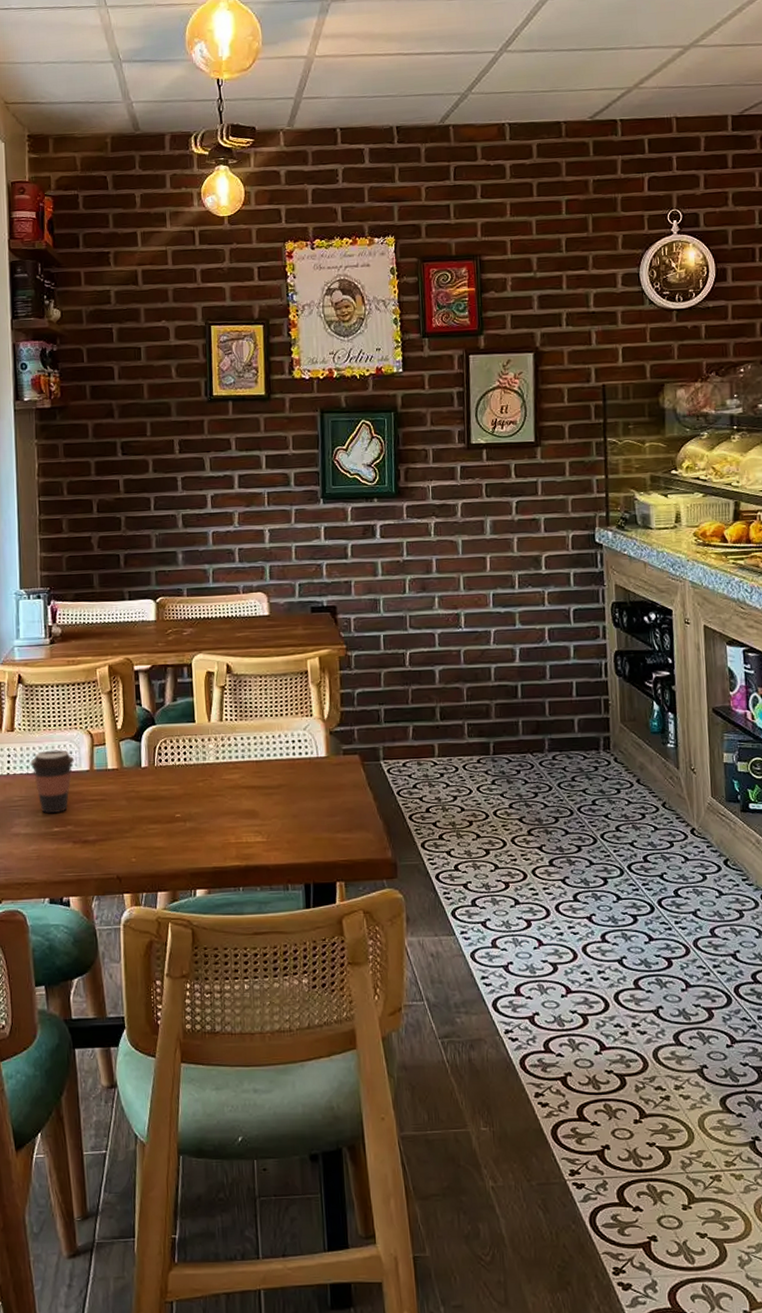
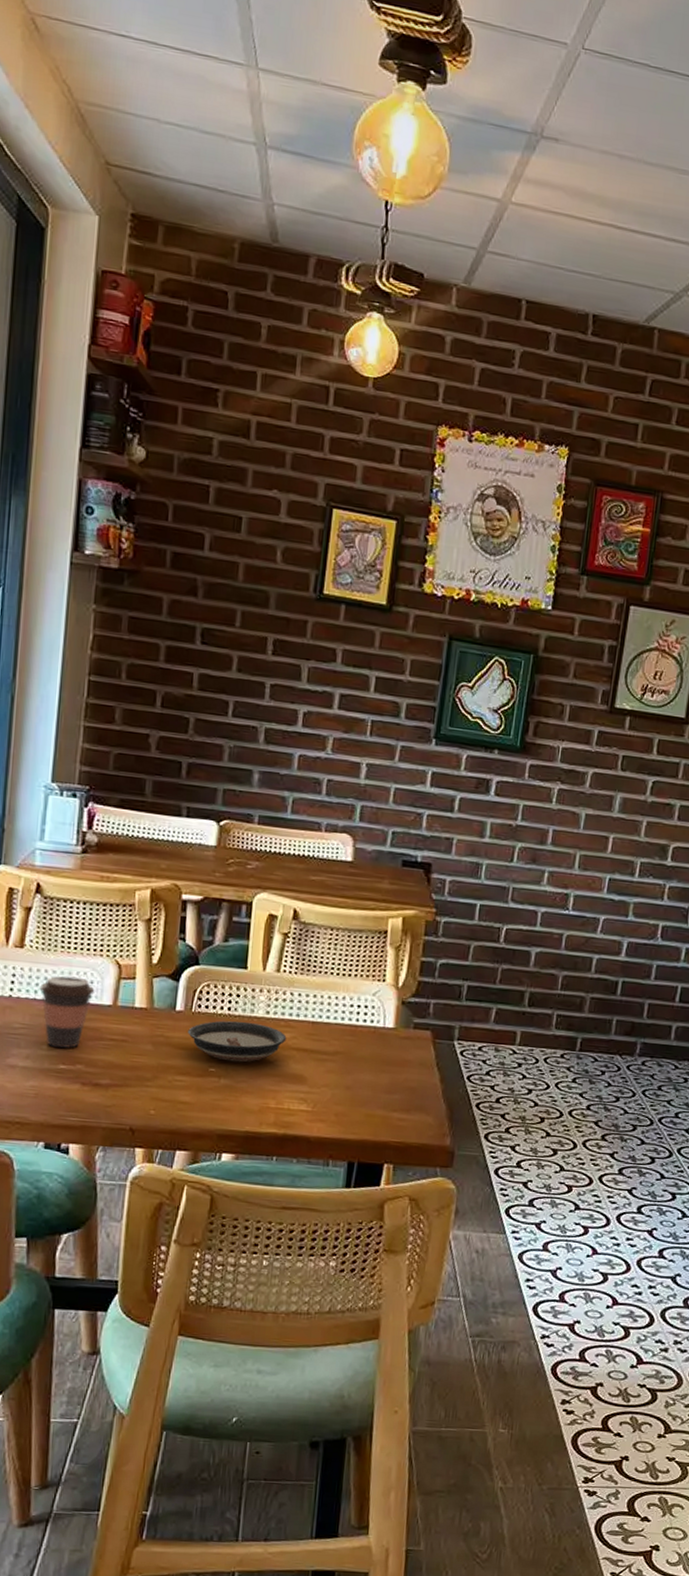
saucer: none [154,768,236,806] -> present [188,1020,287,1063]

